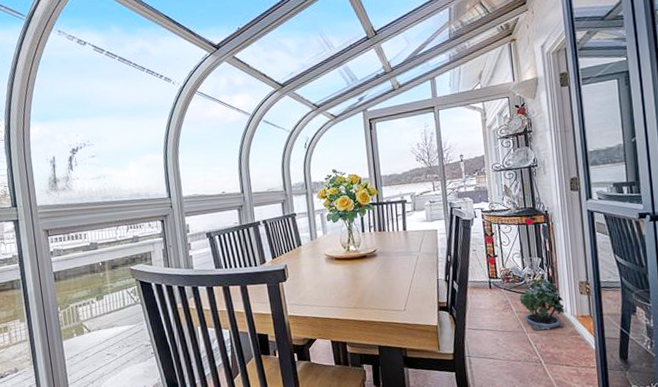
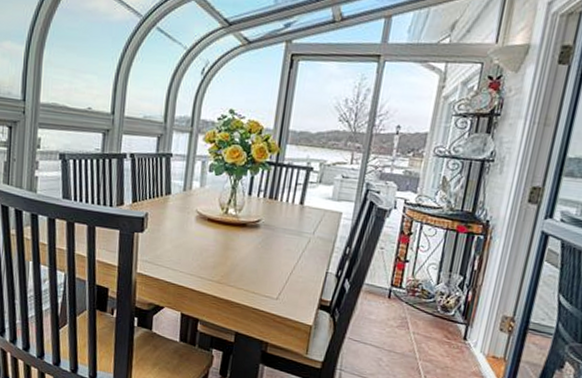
potted plant: present [519,279,565,331] -> none [420,299,476,364]

